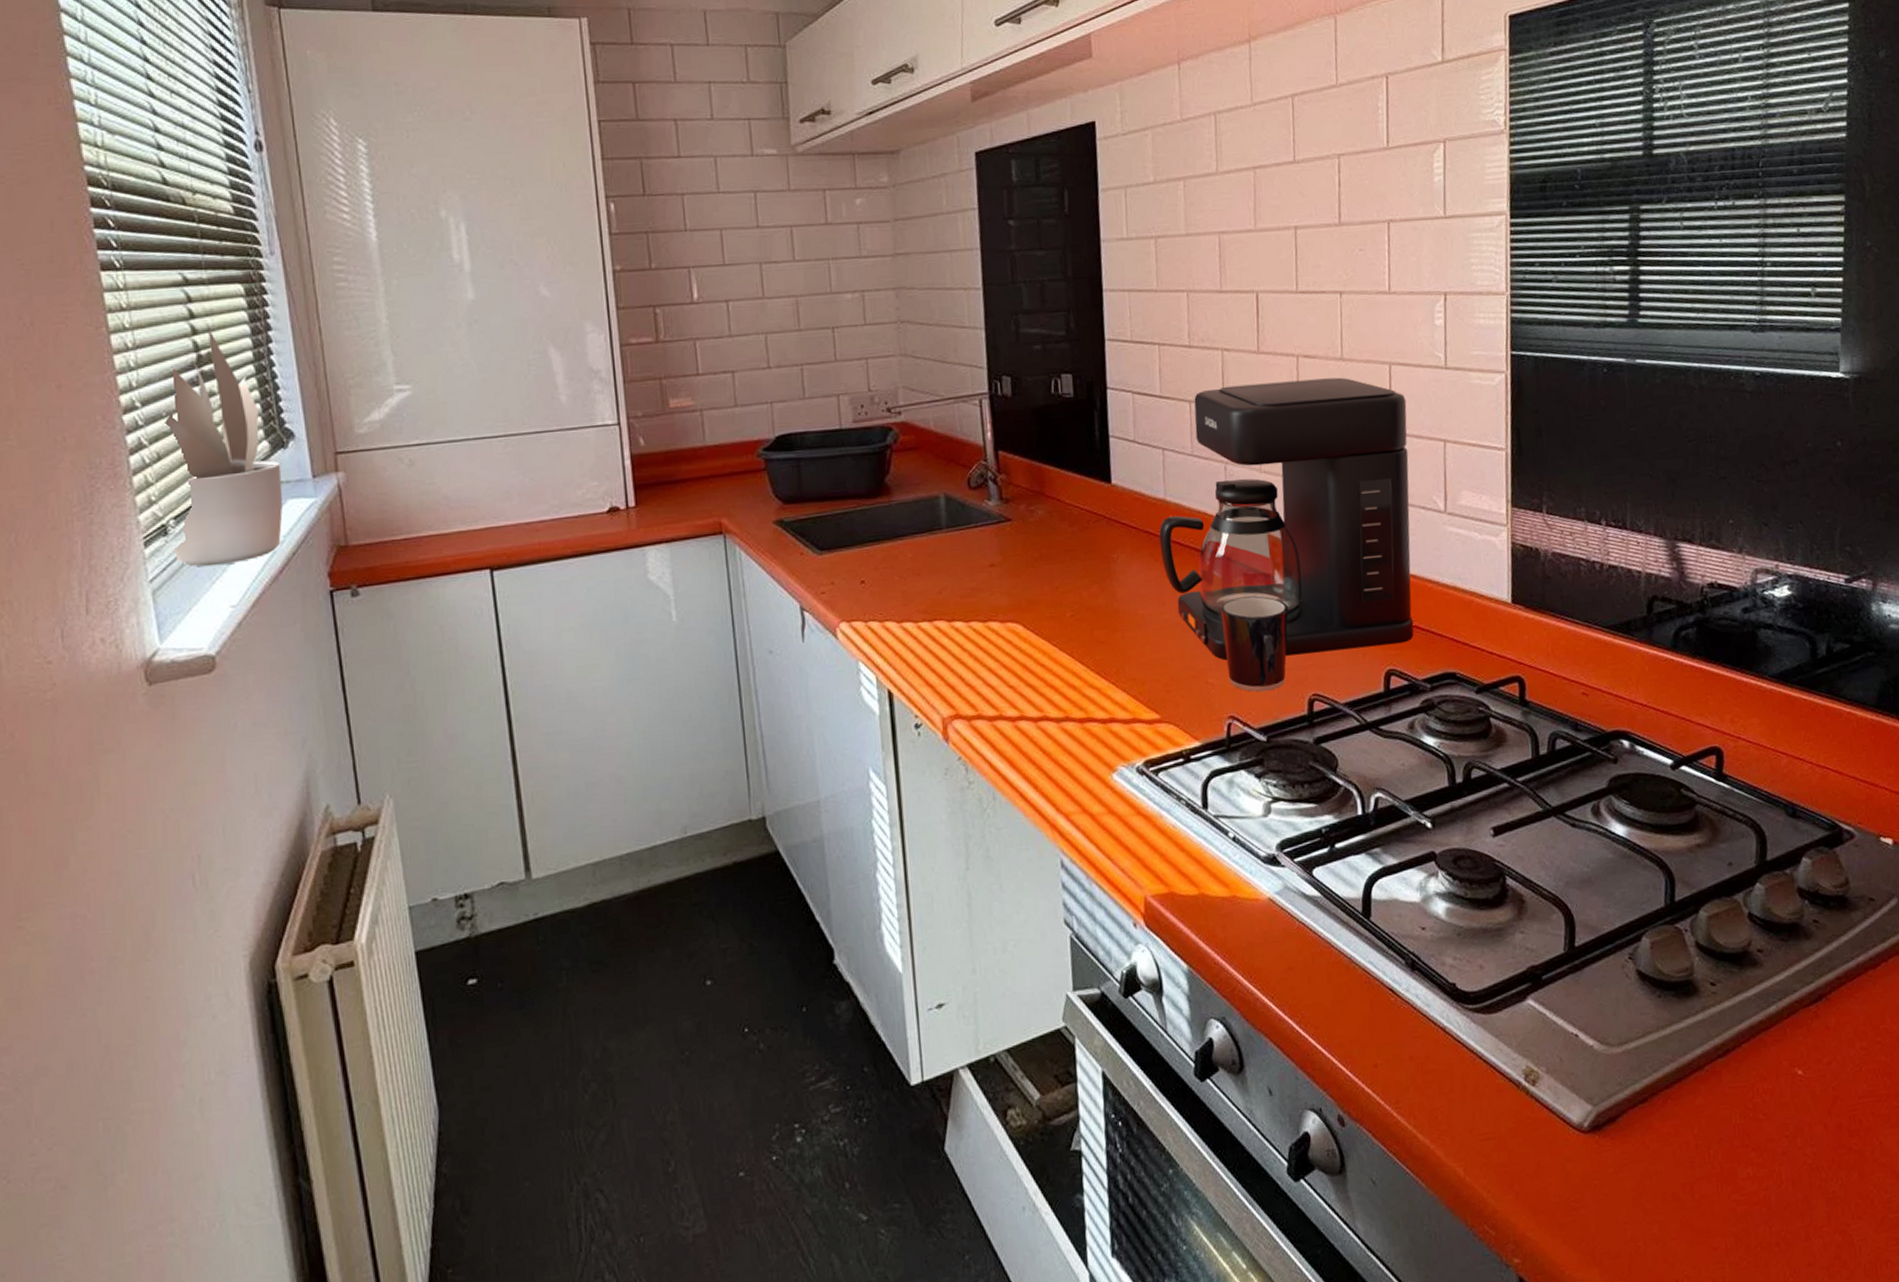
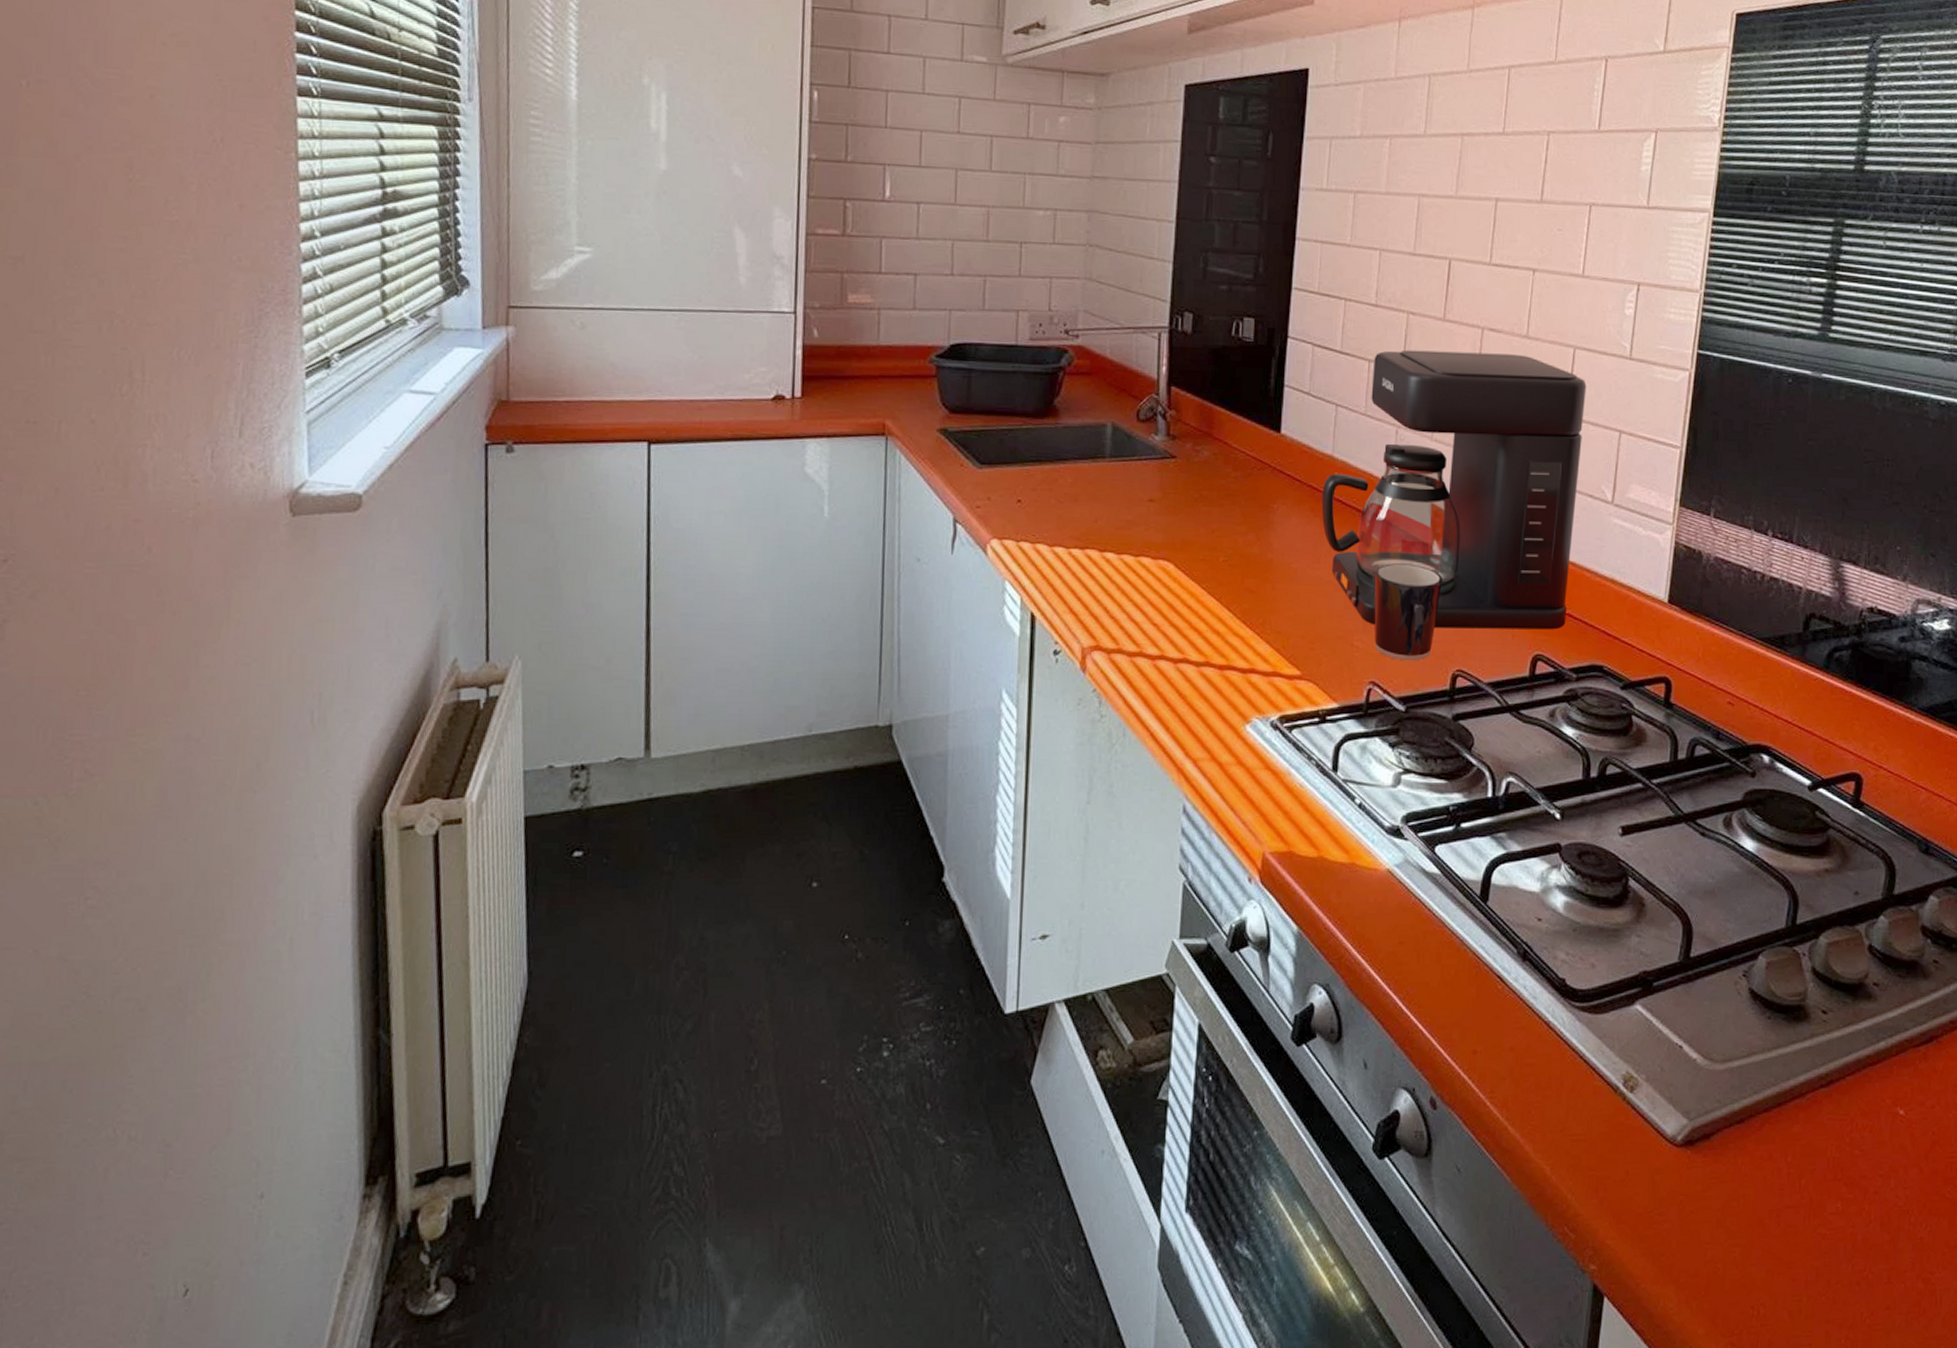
potted plant: present [163,324,283,567] -> none [332,162,453,405]

